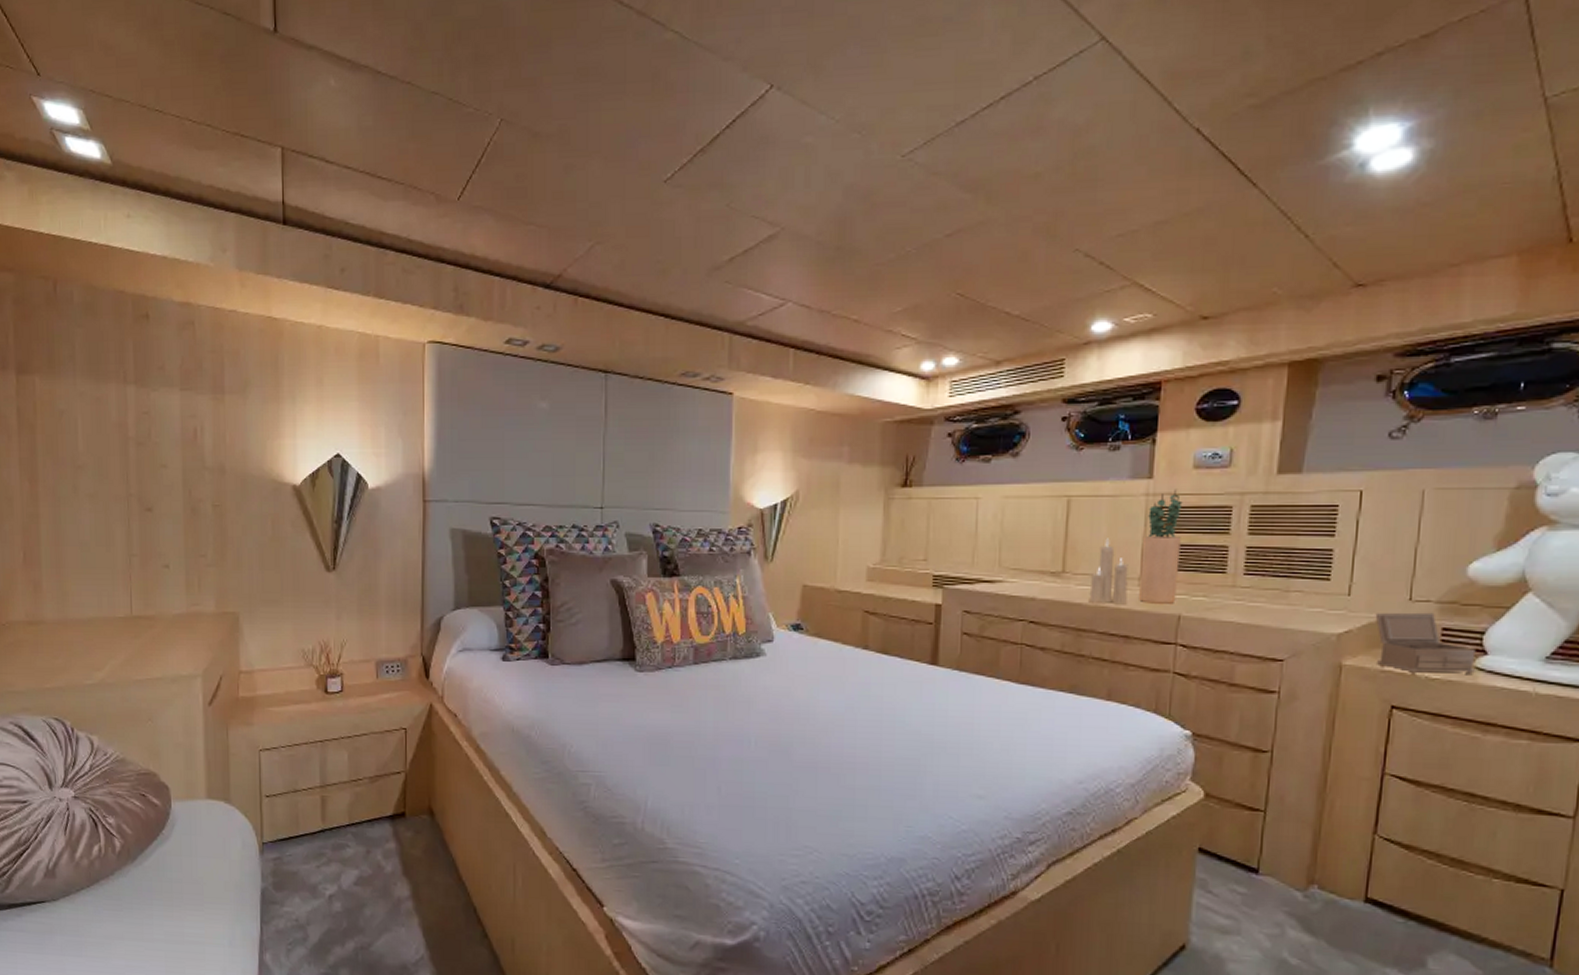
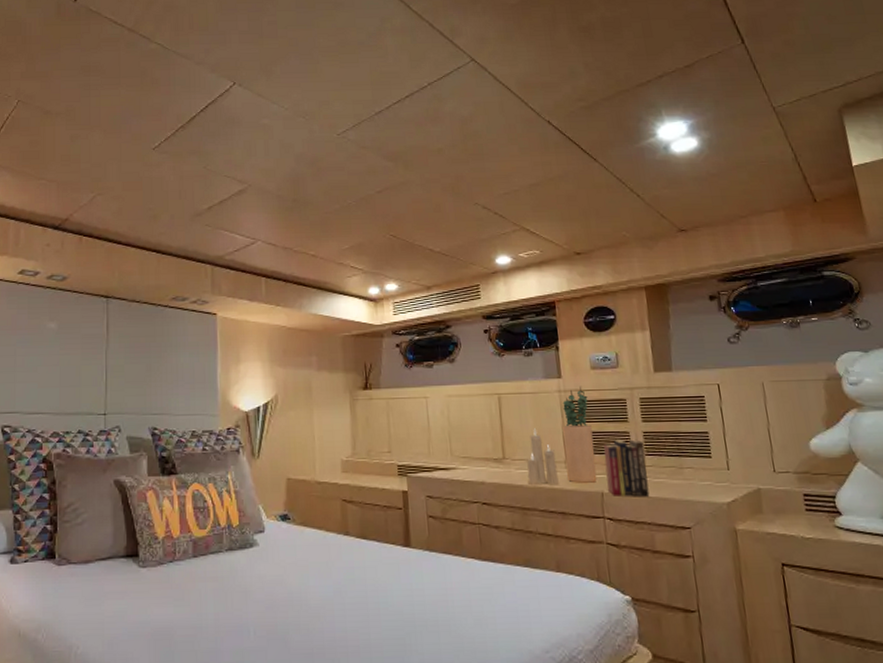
books: none [1188,555,1244,624] -> present [604,439,650,498]
jewelry box: present [1375,612,1477,676] -> none [751,481,838,536]

